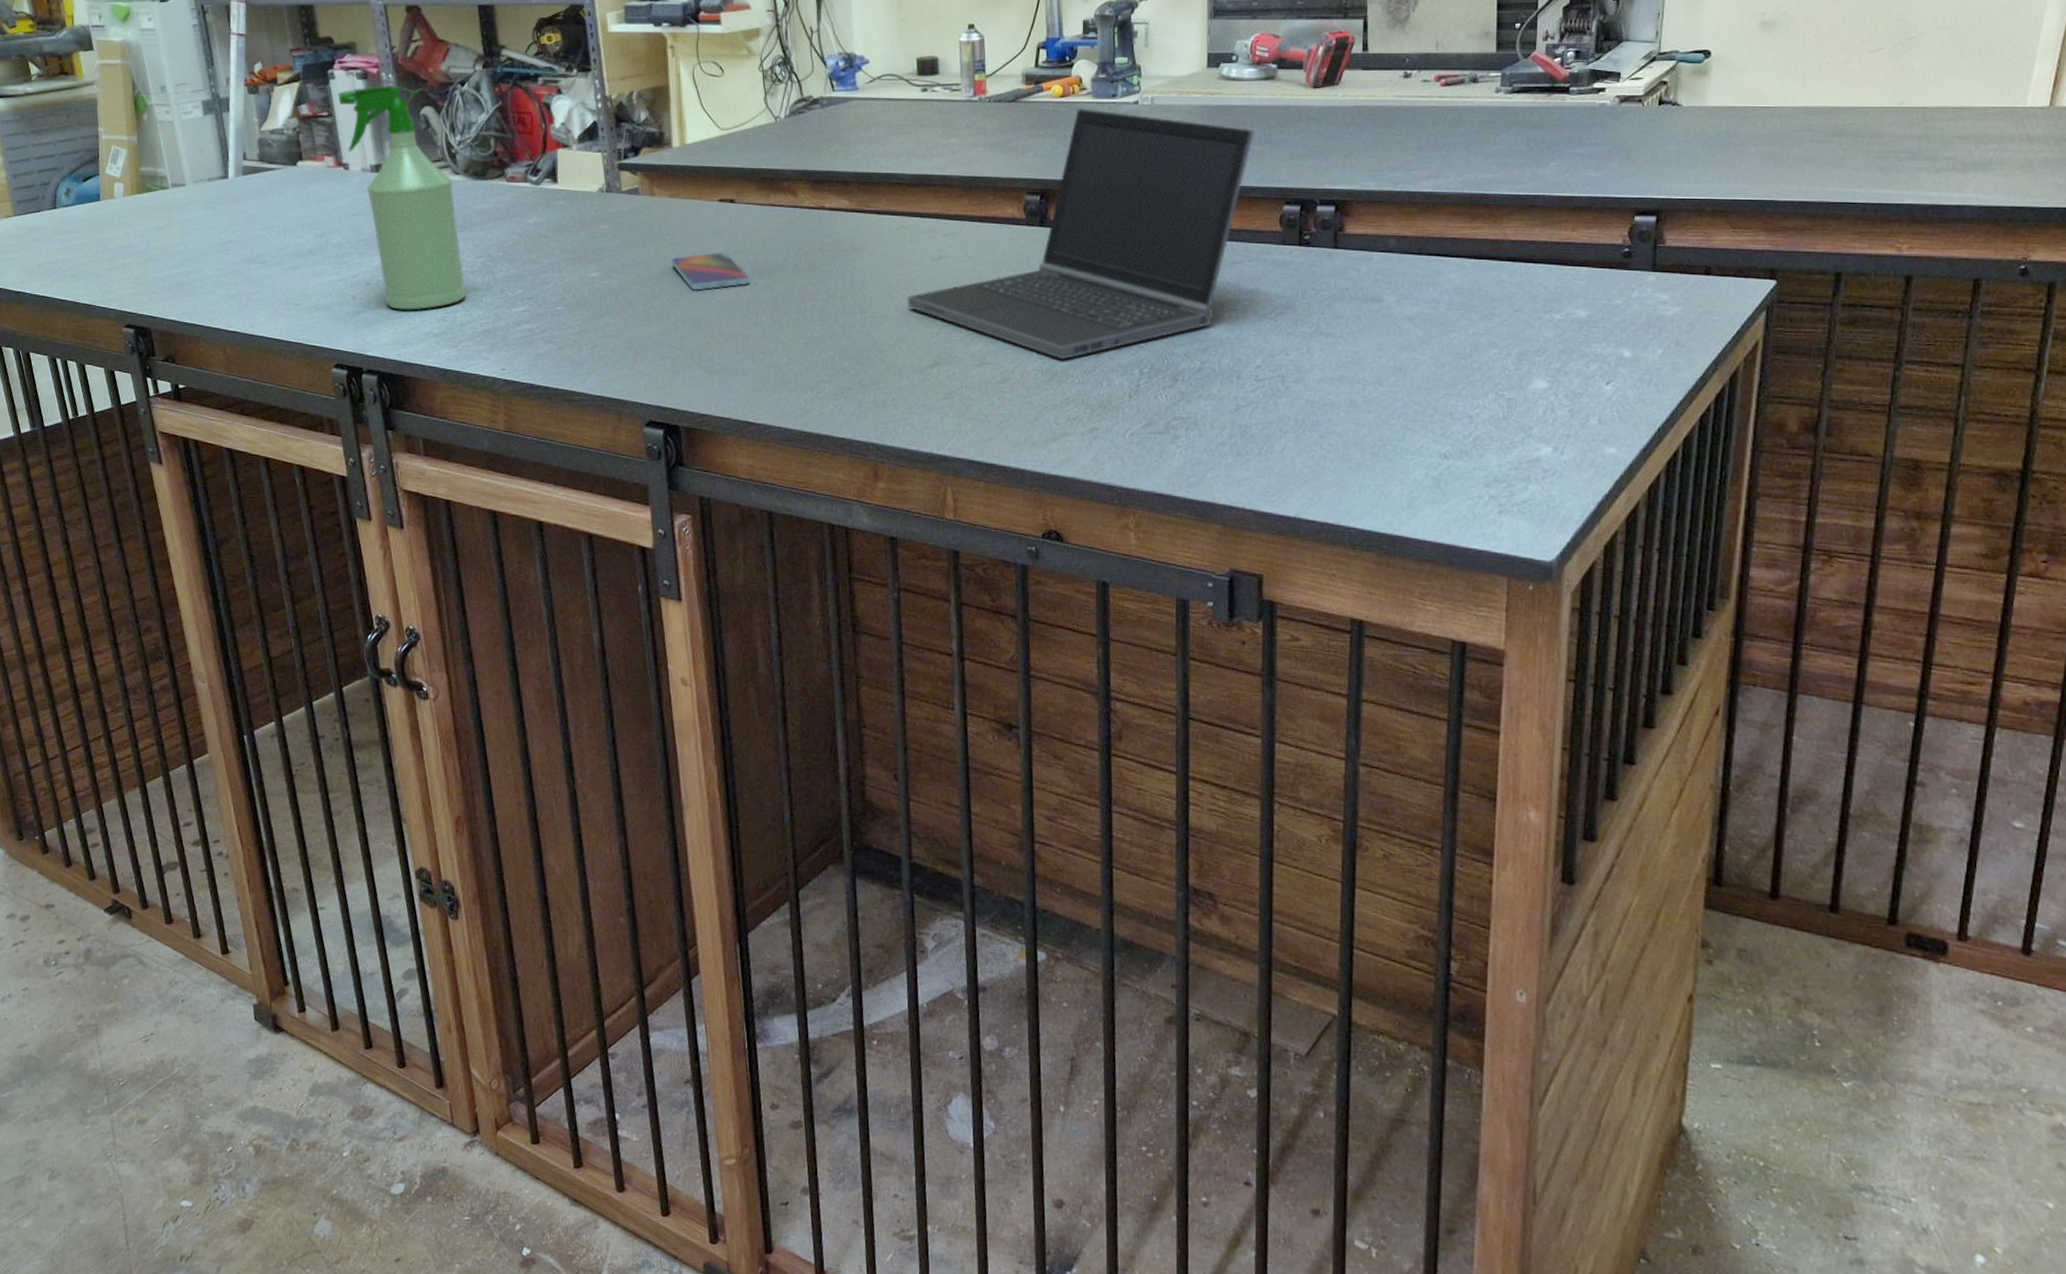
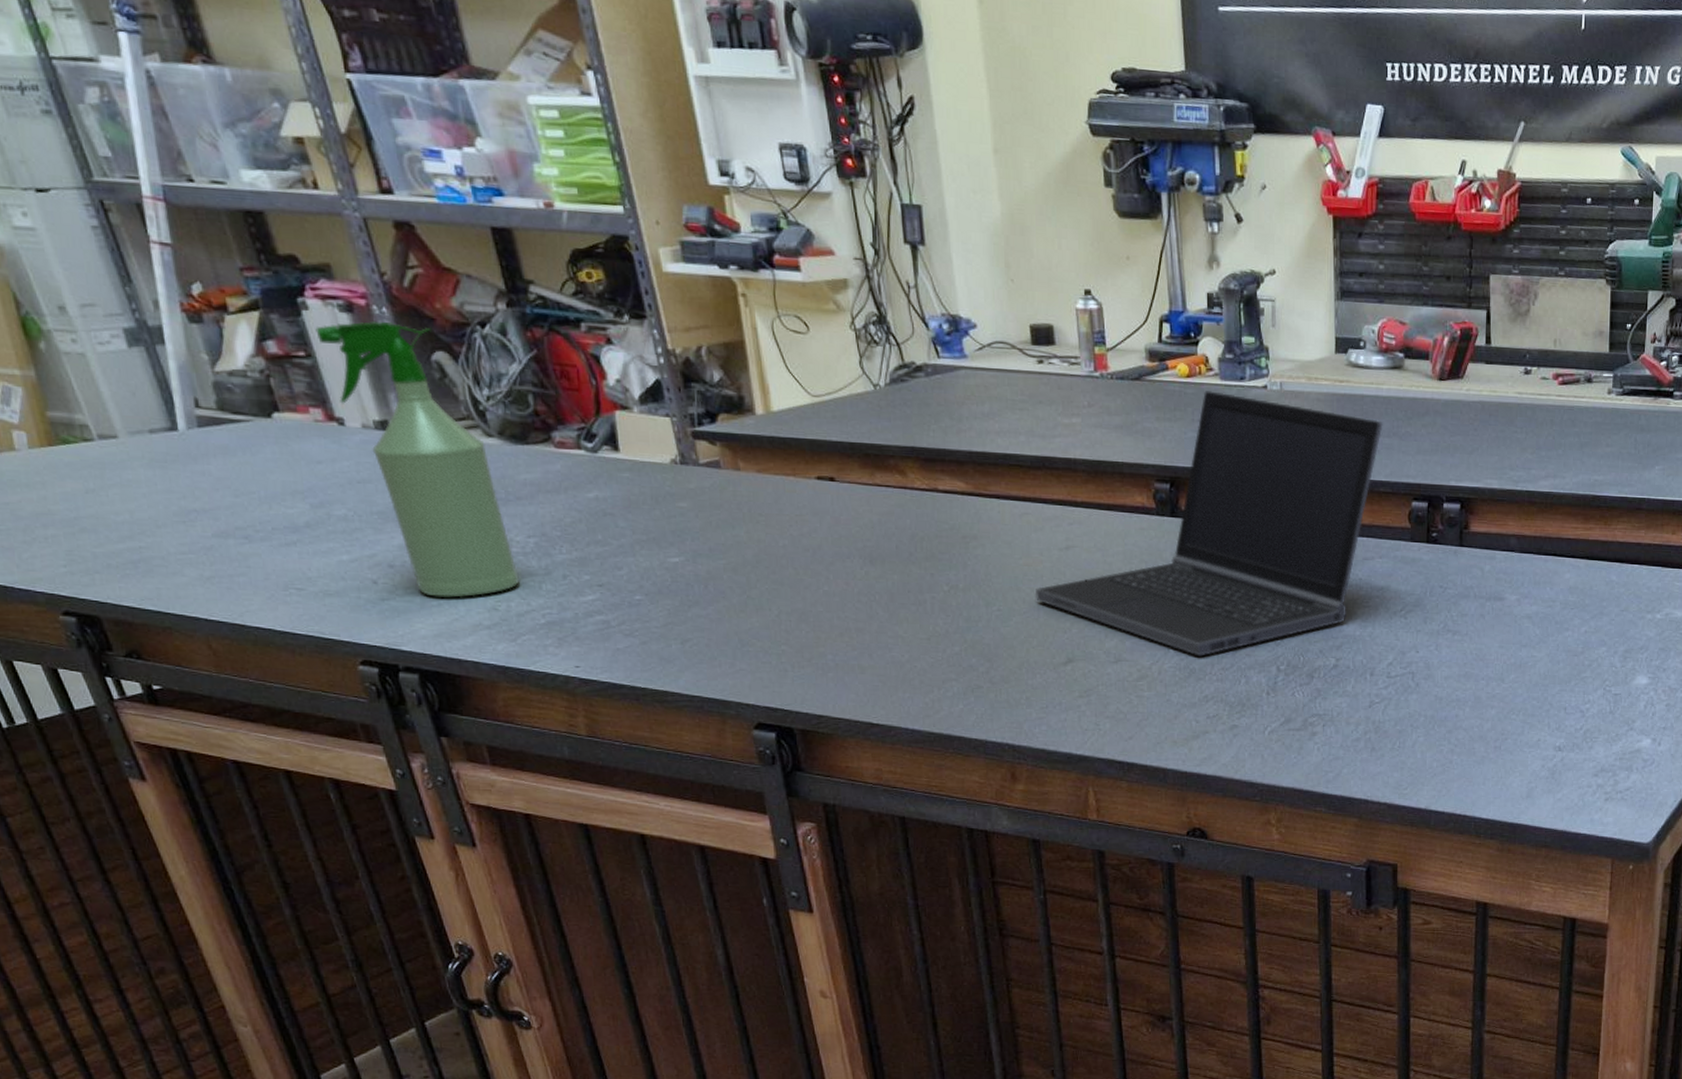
smartphone: present [672,252,750,291] -> none [767,537,860,580]

